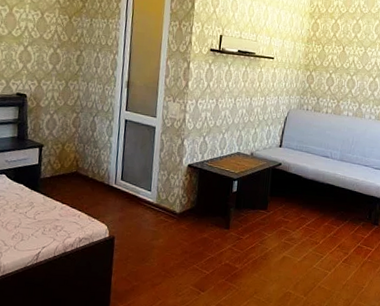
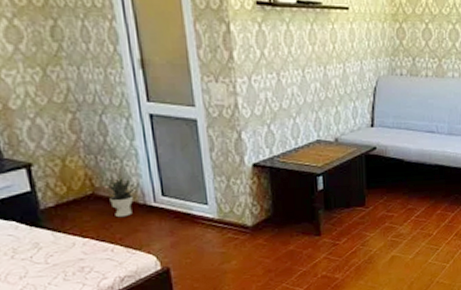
potted plant: none [86,161,107,192] -> present [106,176,138,218]

